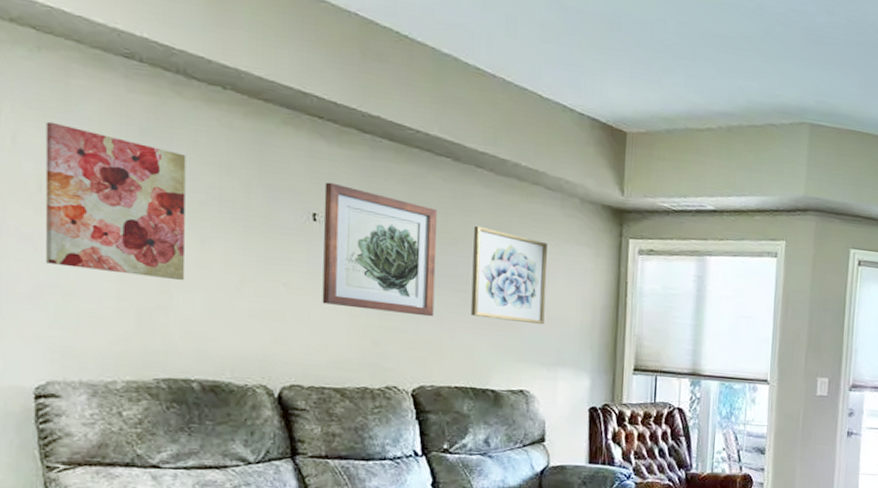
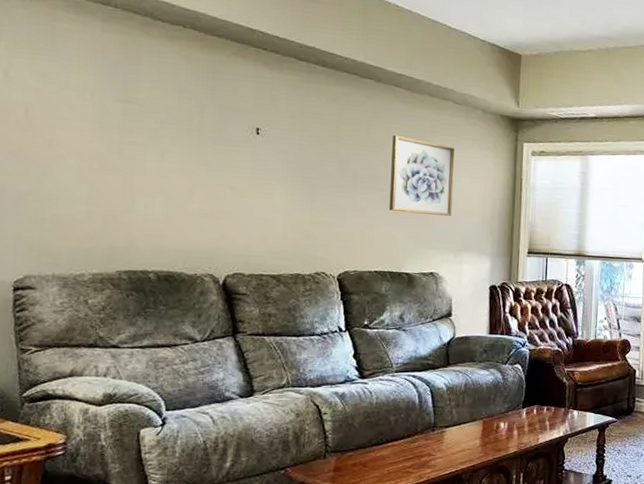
wall art: present [45,121,186,281] -> none [29,58,151,188]
wall art: present [322,182,437,317] -> none [262,102,361,212]

